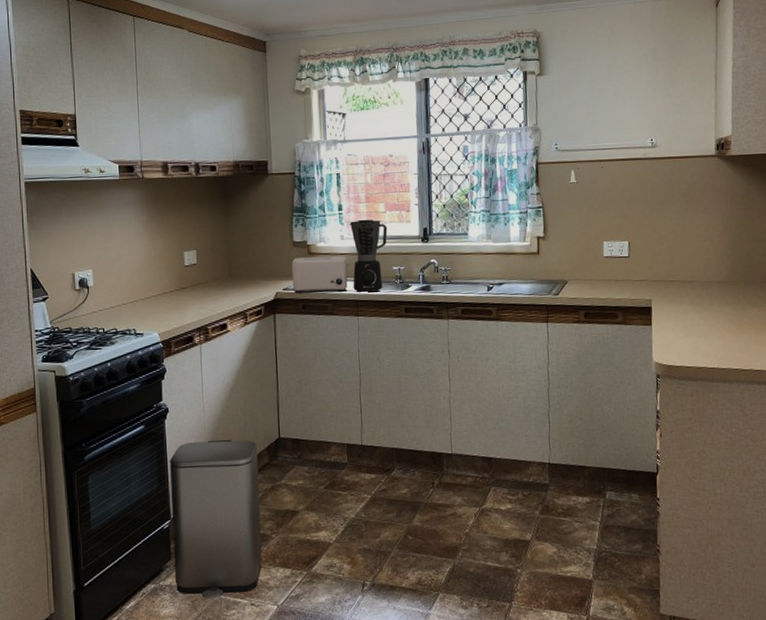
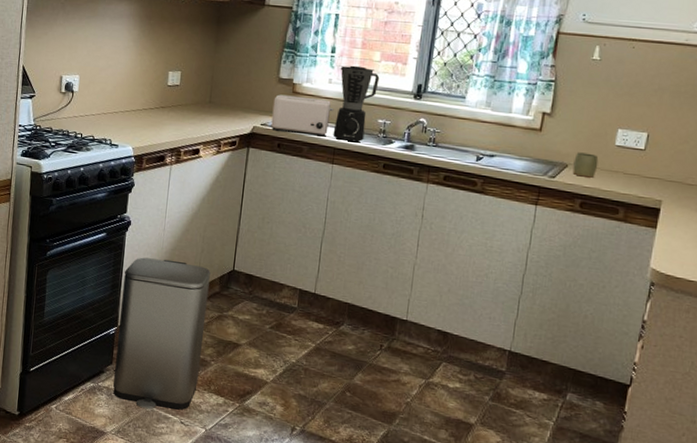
mug: none [571,267,593,290] -> present [572,152,599,178]

